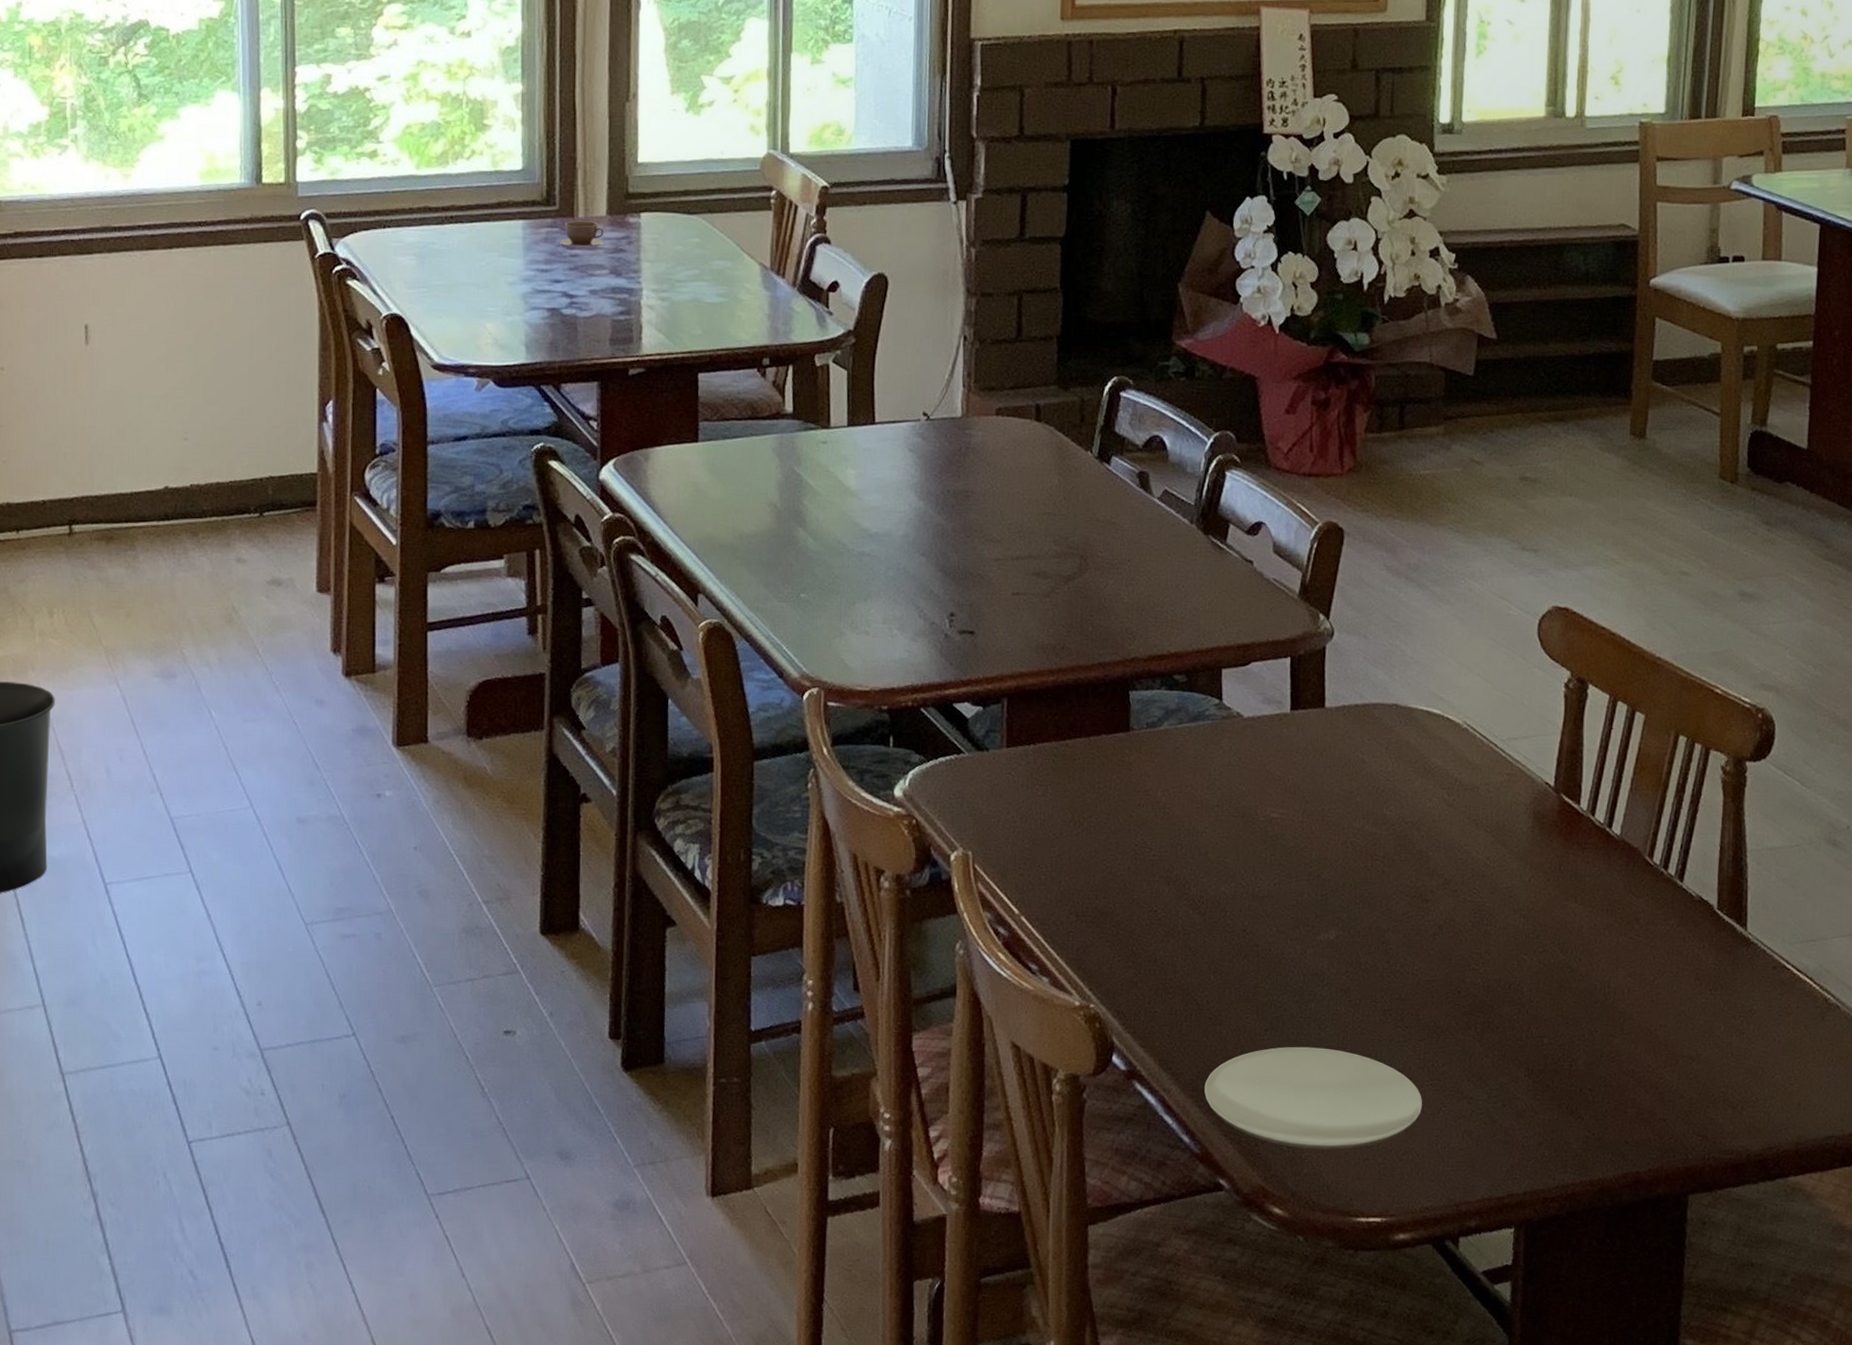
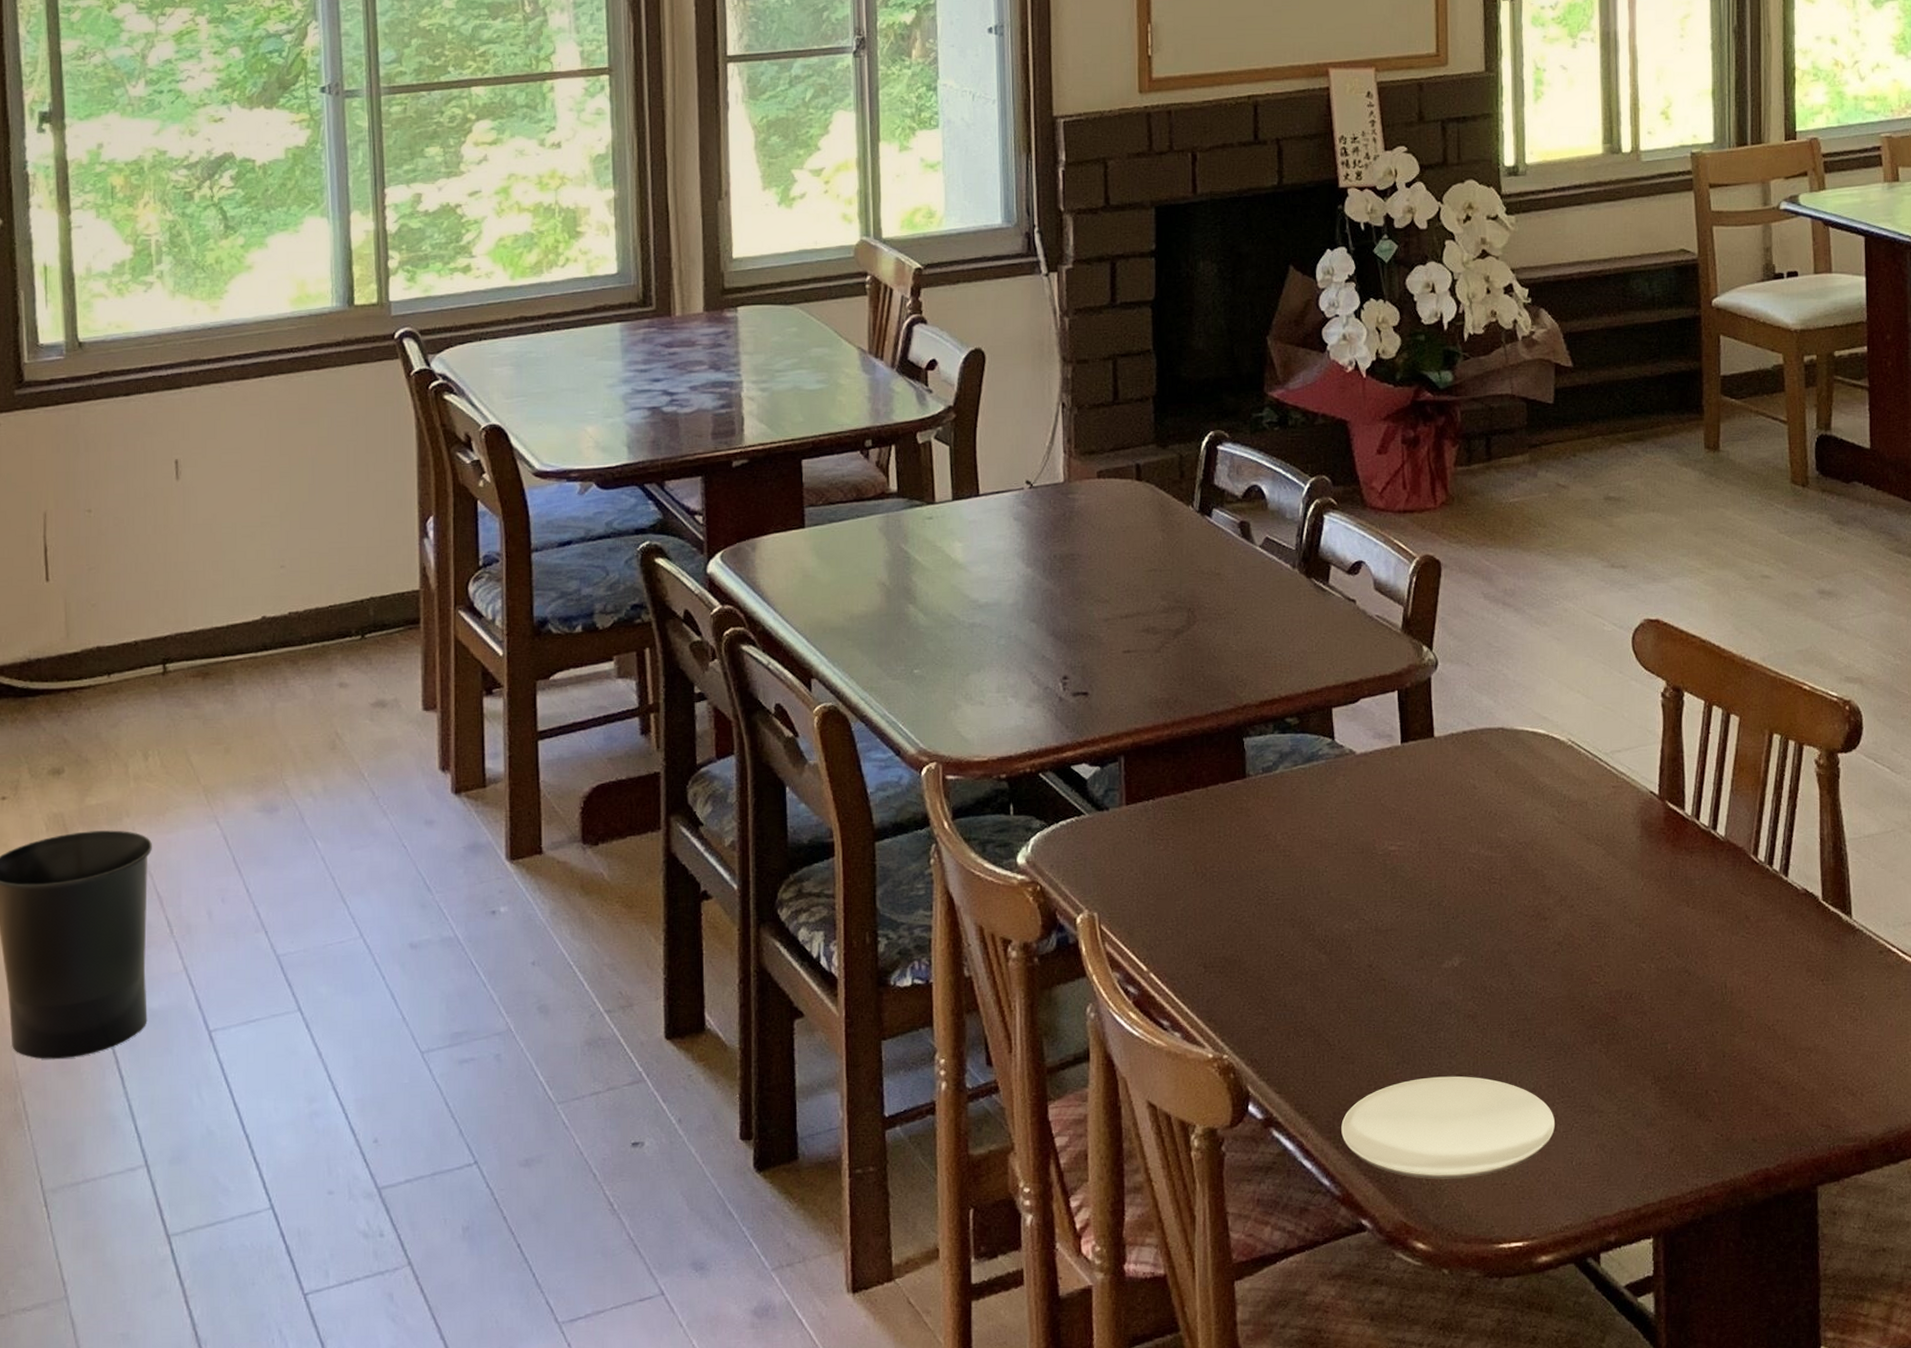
teacup: present [559,220,604,247] -> none [657,319,701,344]

